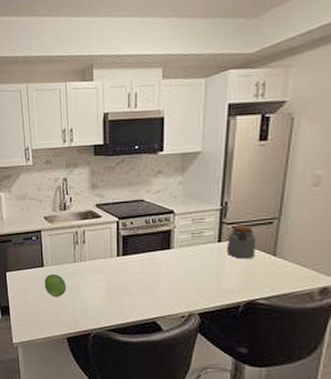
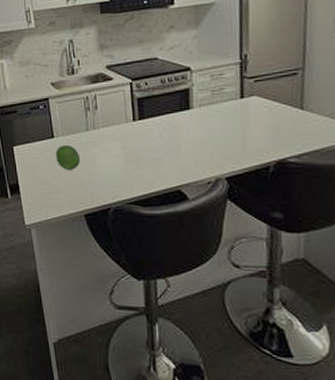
jar: present [226,224,257,259] -> none [249,77,281,115]

